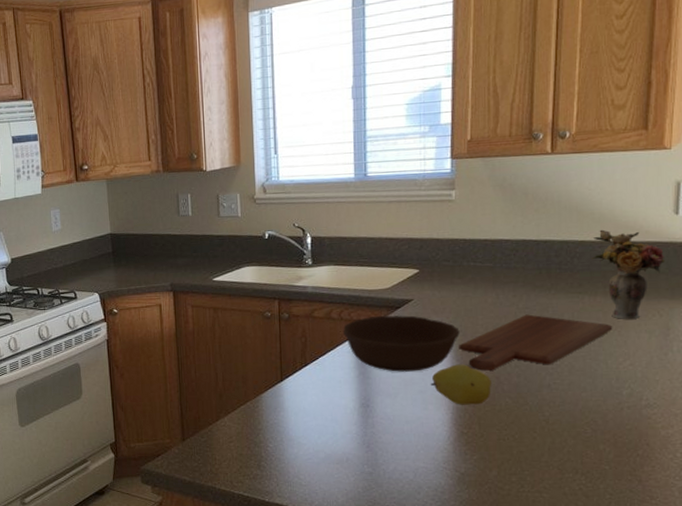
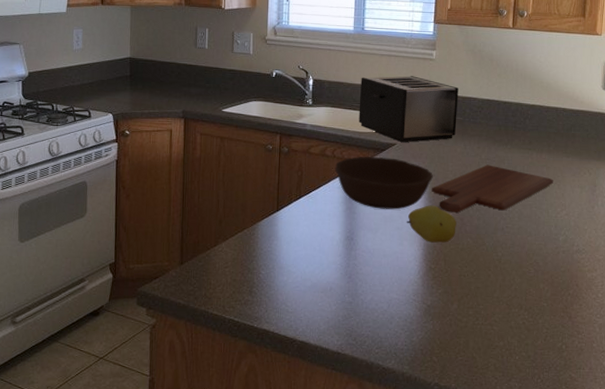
toaster: none [366,222,487,298] -> present [358,76,459,143]
flower arrangement: present [591,229,665,319] -> none [539,96,595,175]

